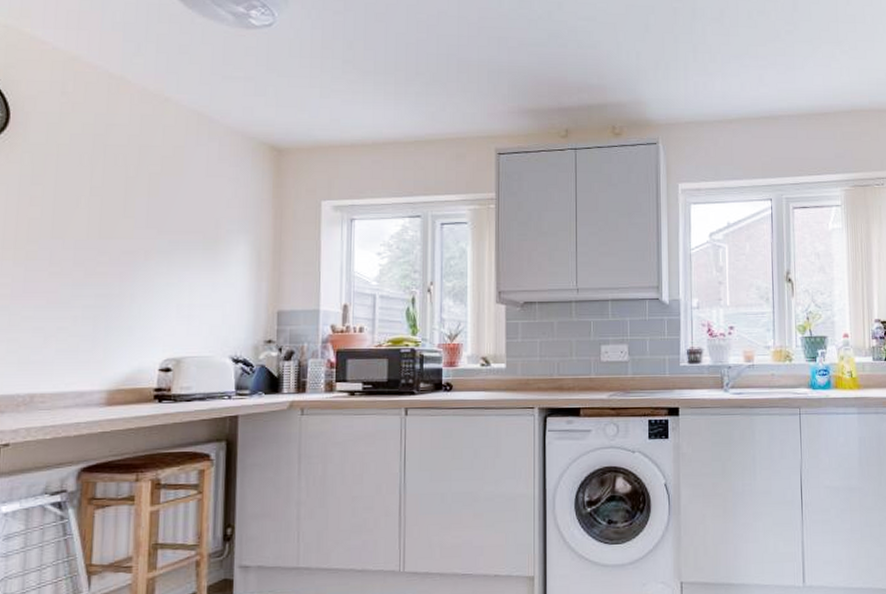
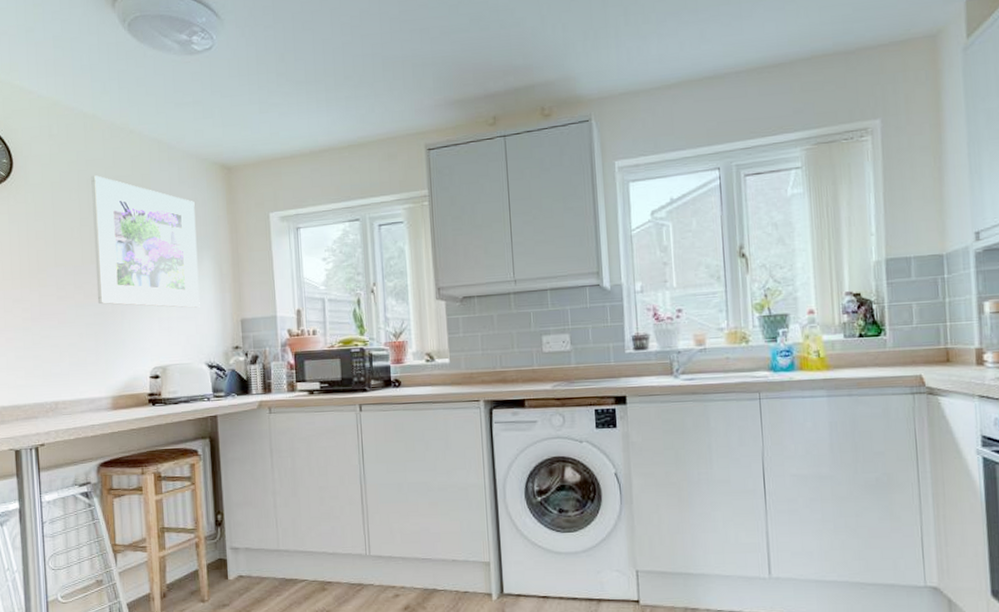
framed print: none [101,142,235,296] -> present [91,175,200,308]

